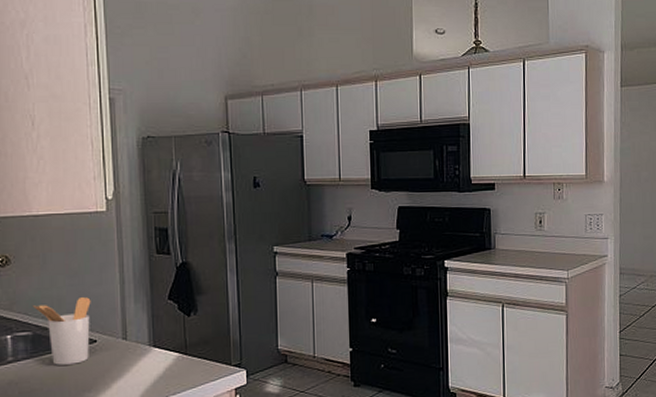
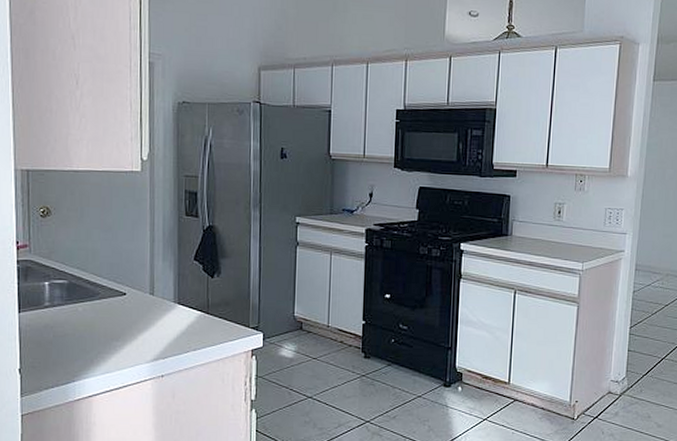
utensil holder: present [32,297,91,365] -> none [69,252,123,314]

